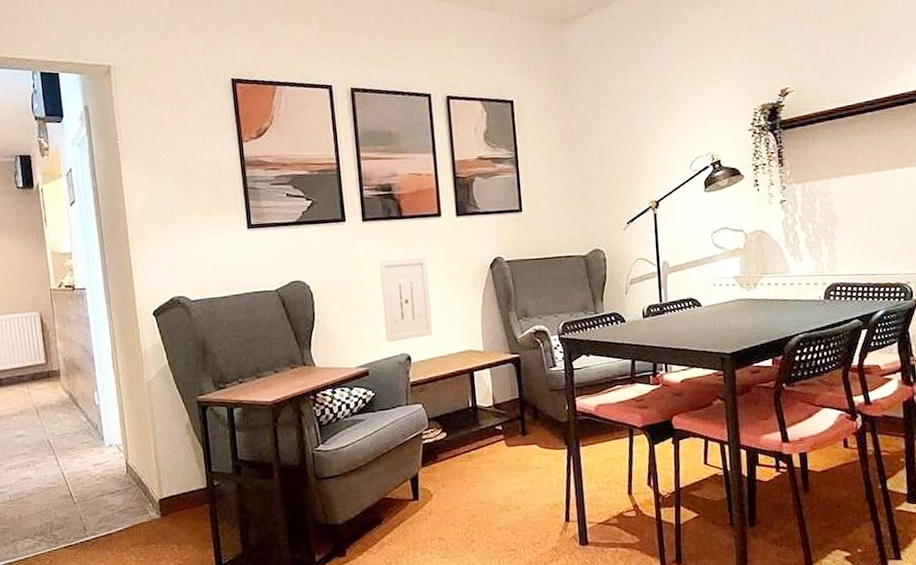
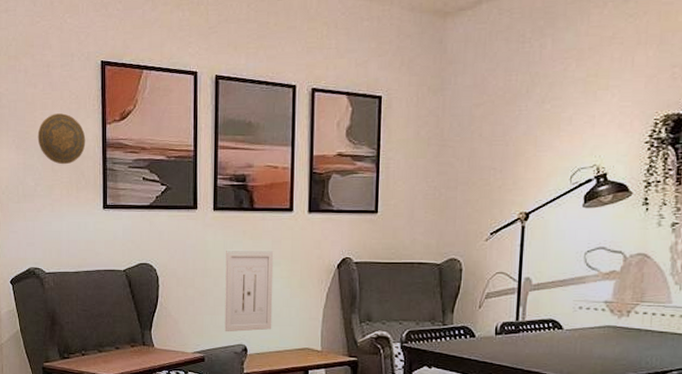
decorative plate: none [169,134,223,187] -> present [37,113,86,165]

